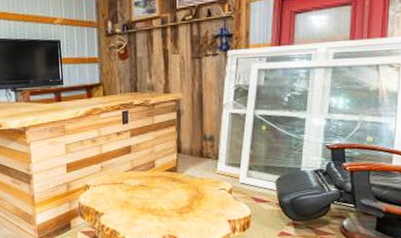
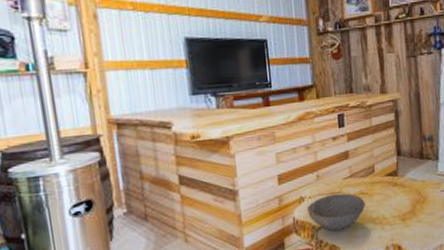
bowl: none [92,184,145,218] -> present [308,193,365,232]

